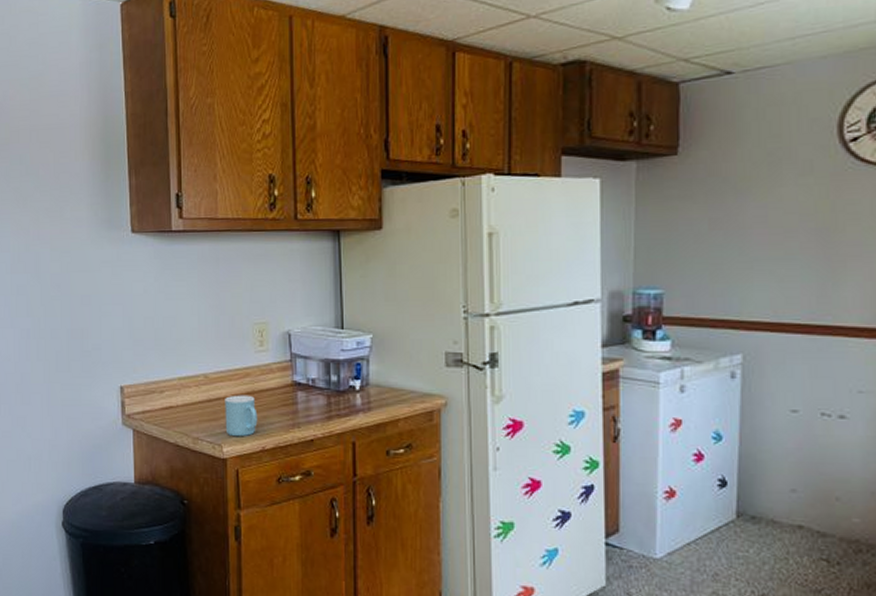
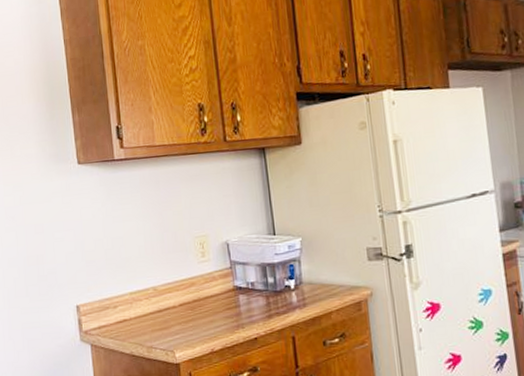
mug: present [225,395,258,437] -> none [174,302,206,343]

